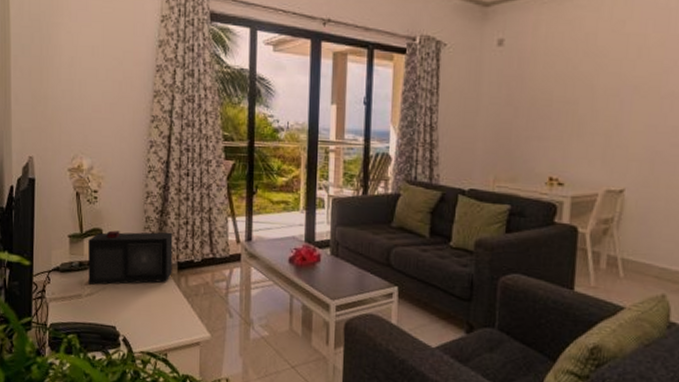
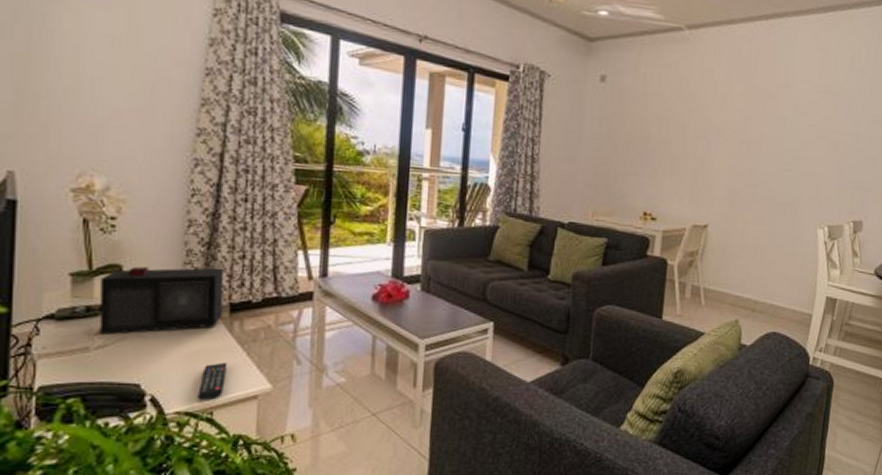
remote control: none [156,312,177,343] -> present [198,362,227,400]

